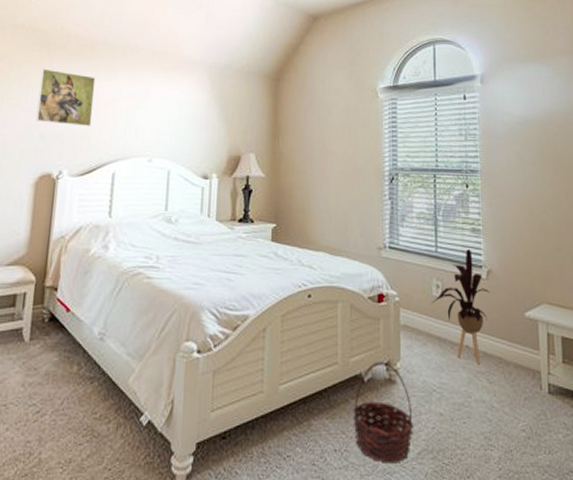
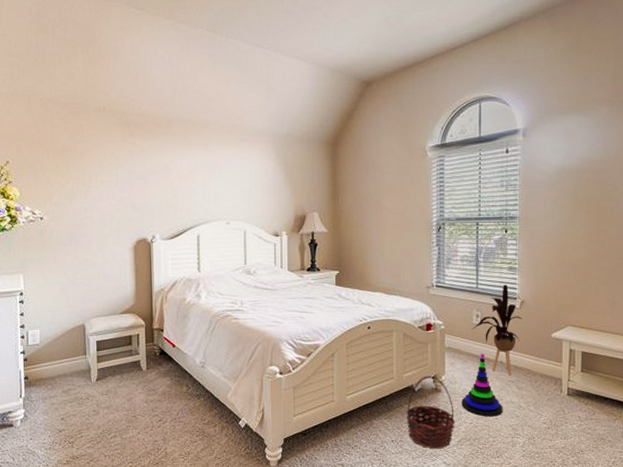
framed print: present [36,68,96,127] -> none [125,147,175,197]
stacking toy: none [421,334,472,420] -> present [461,353,503,417]

